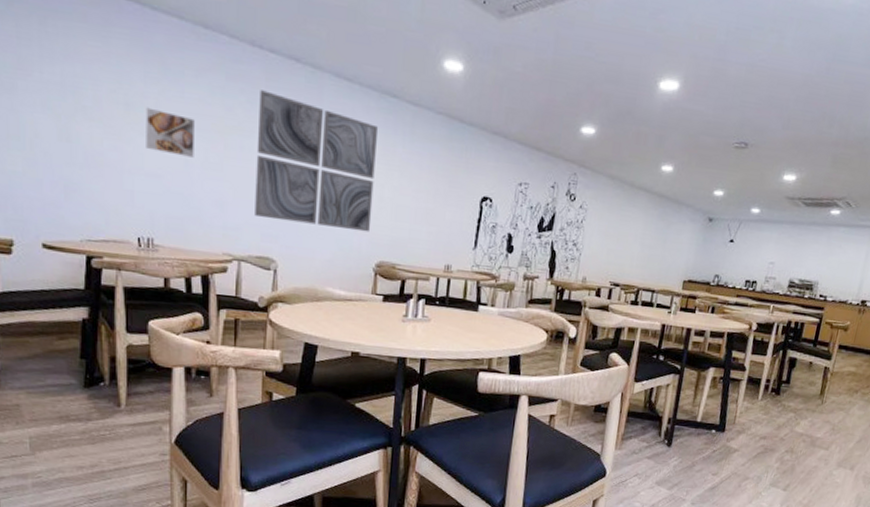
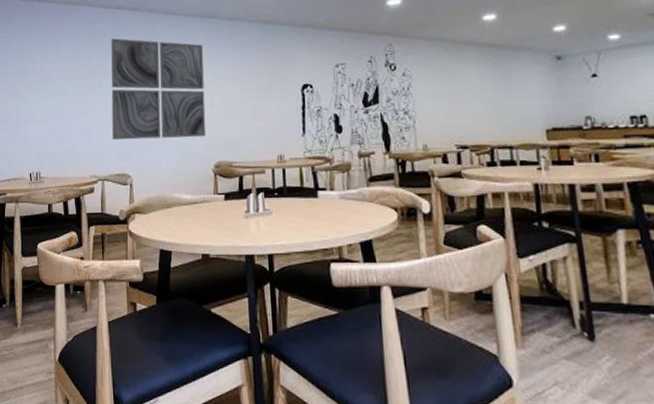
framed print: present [146,107,194,158] -> none [35,71,67,103]

